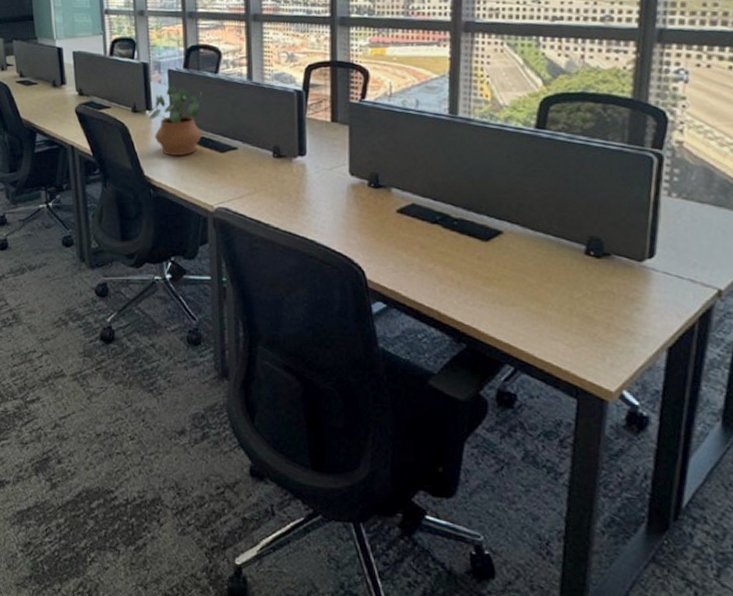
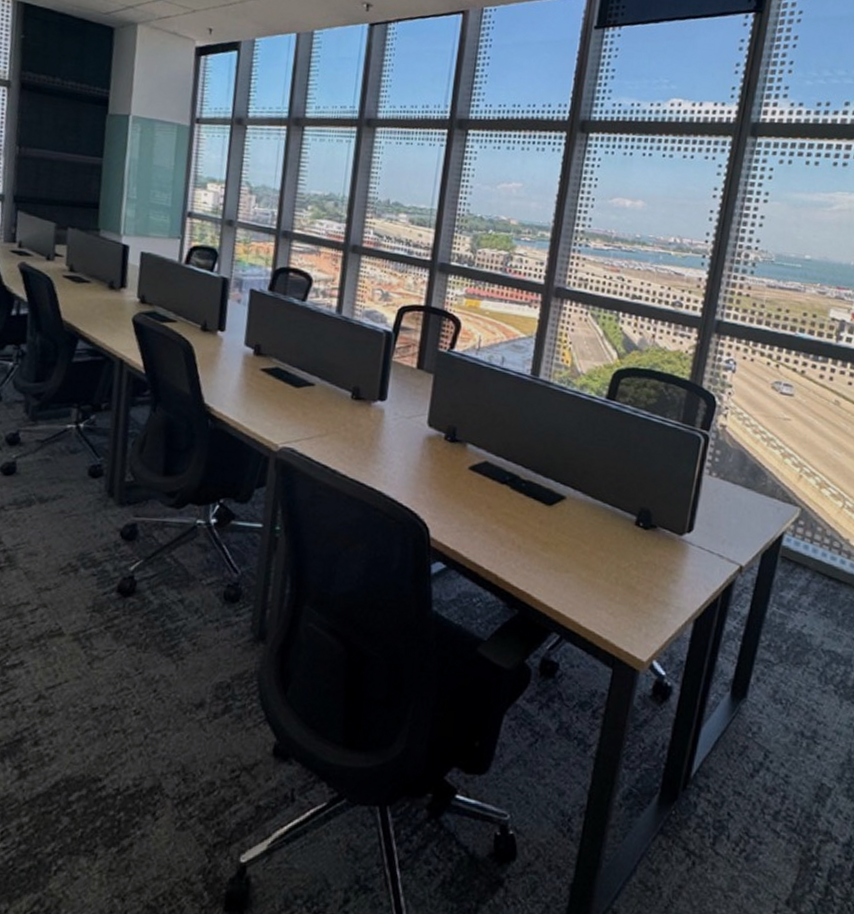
potted plant: present [147,86,203,156] -> none [219,307,284,386]

